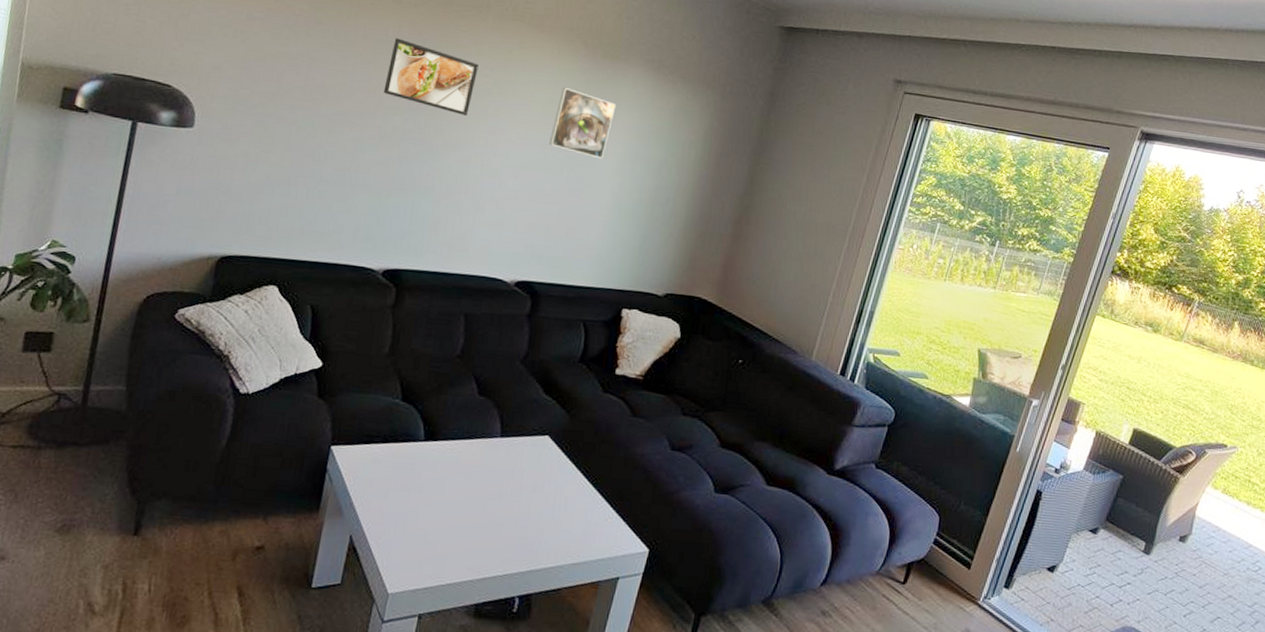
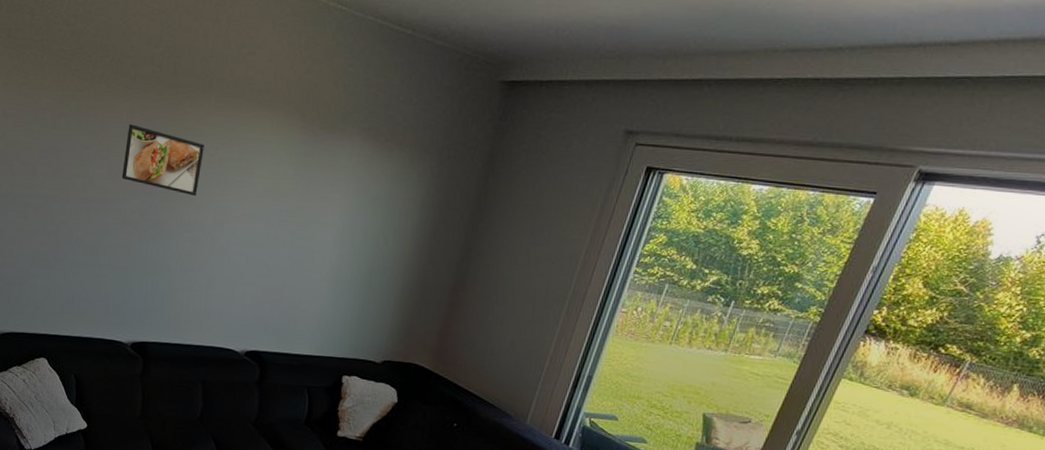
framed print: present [549,88,616,159] -> none [272,162,334,232]

